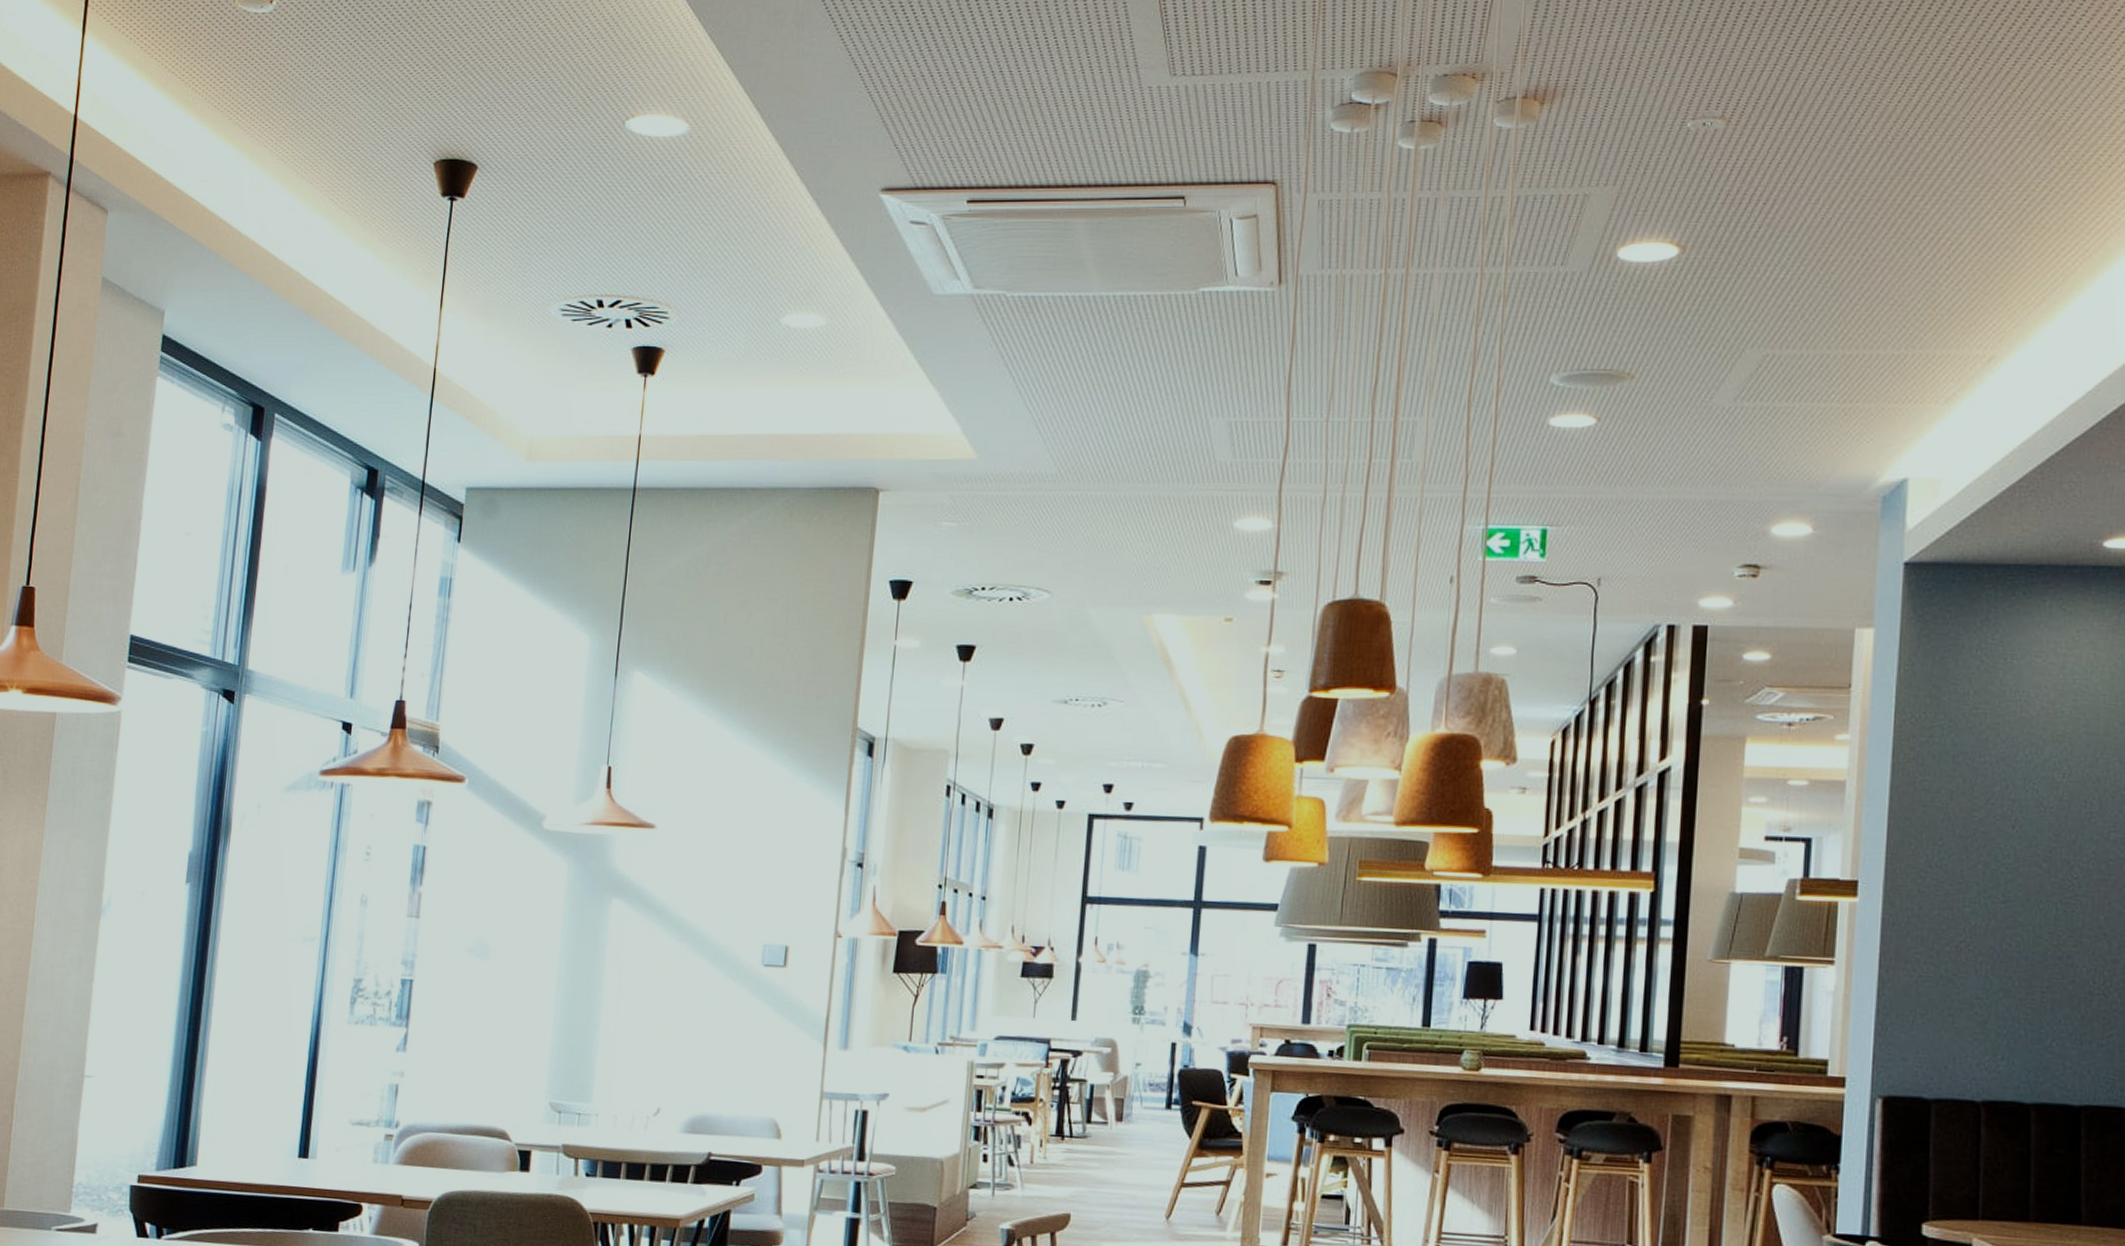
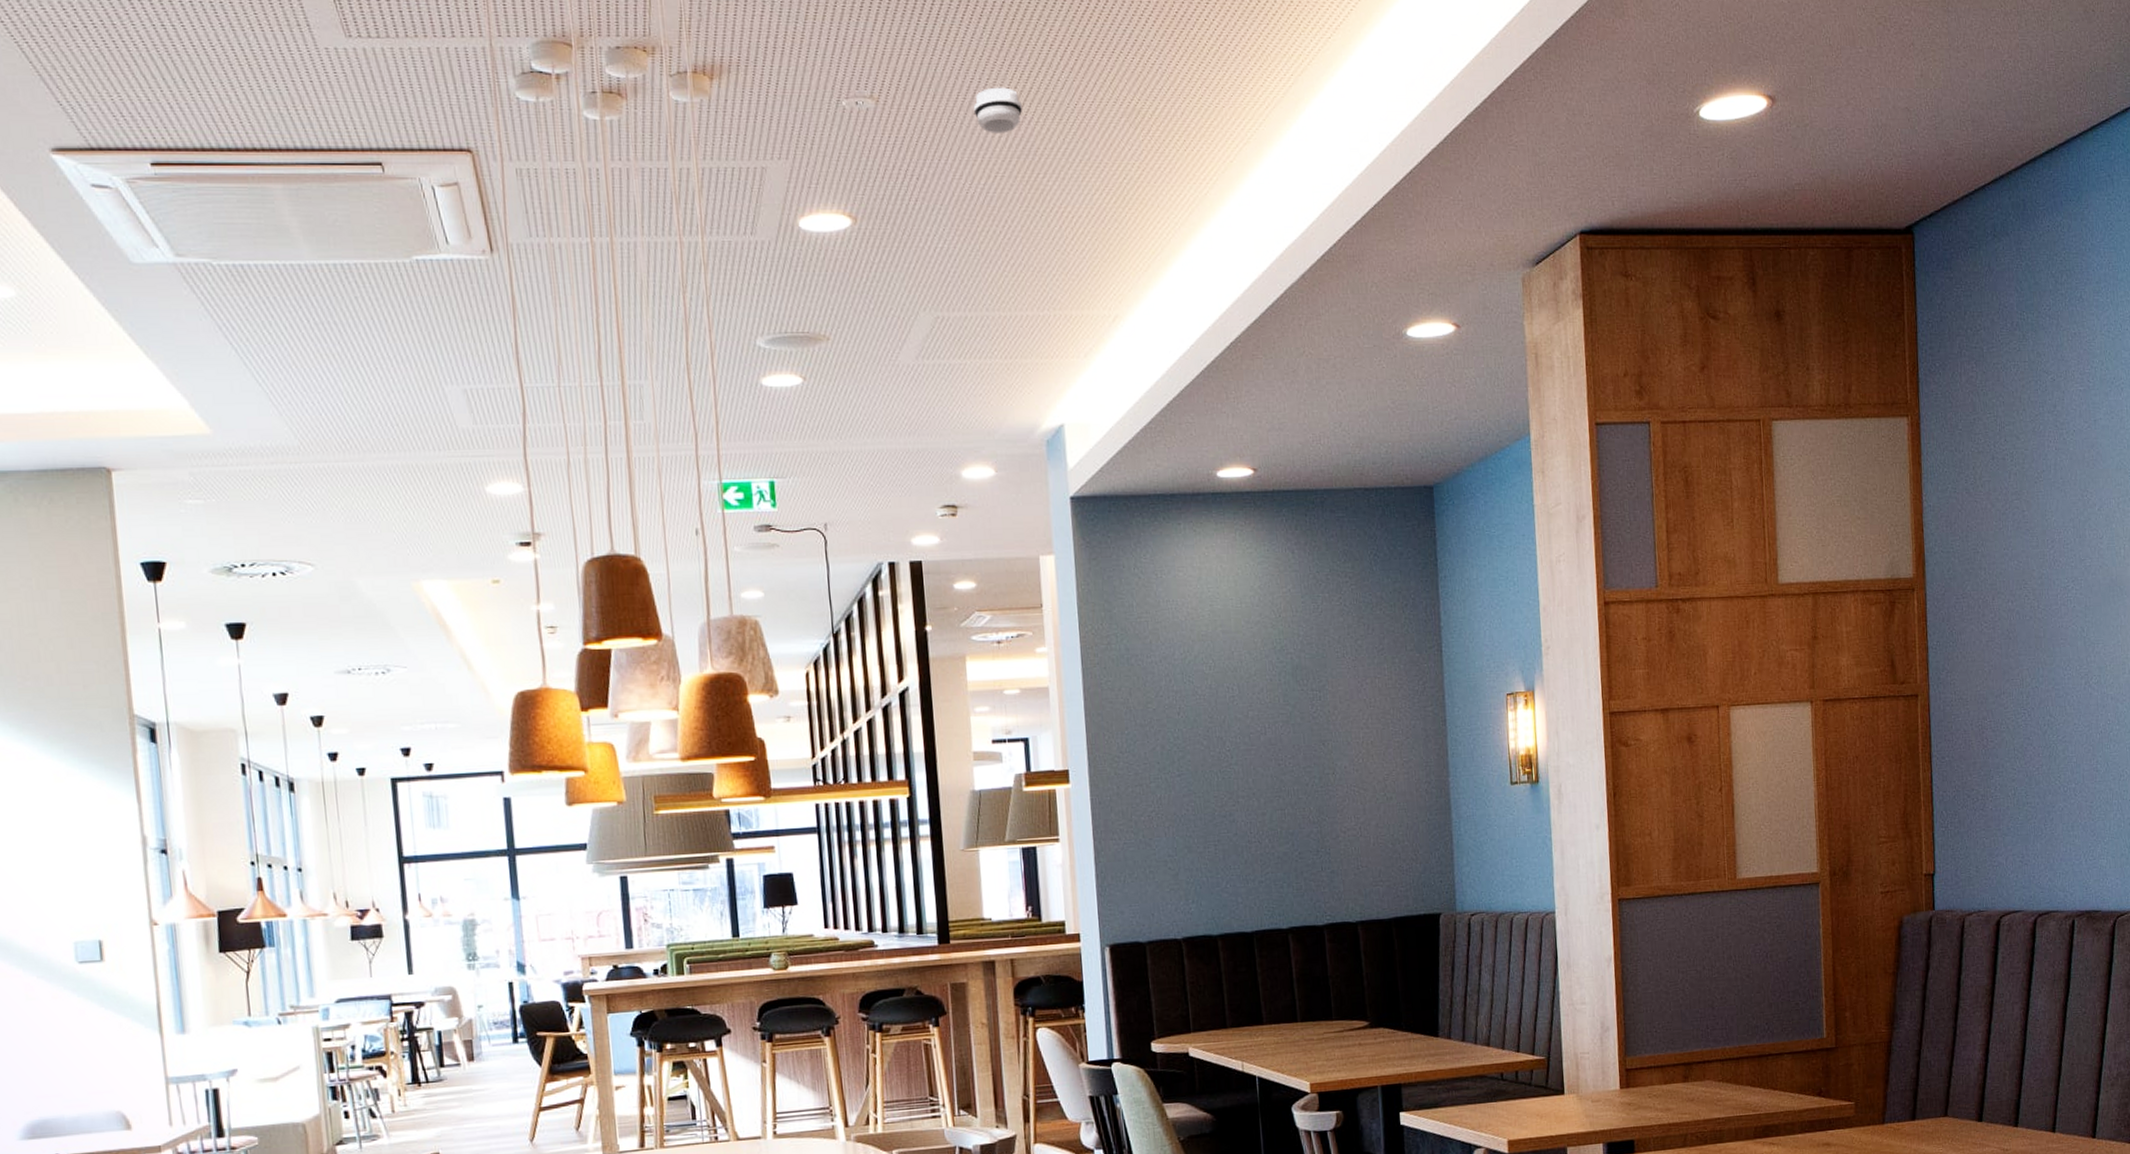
smoke detector: none [1843,102,1906,153] -> present [973,87,1023,134]

